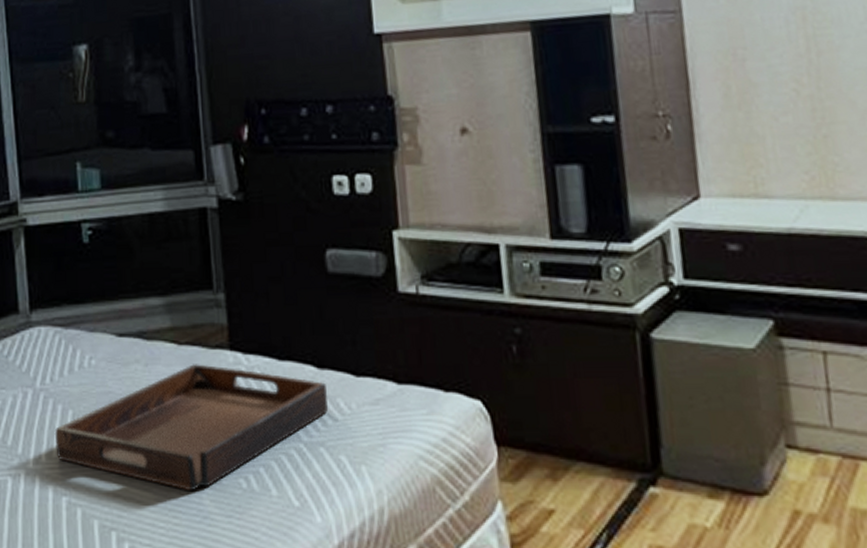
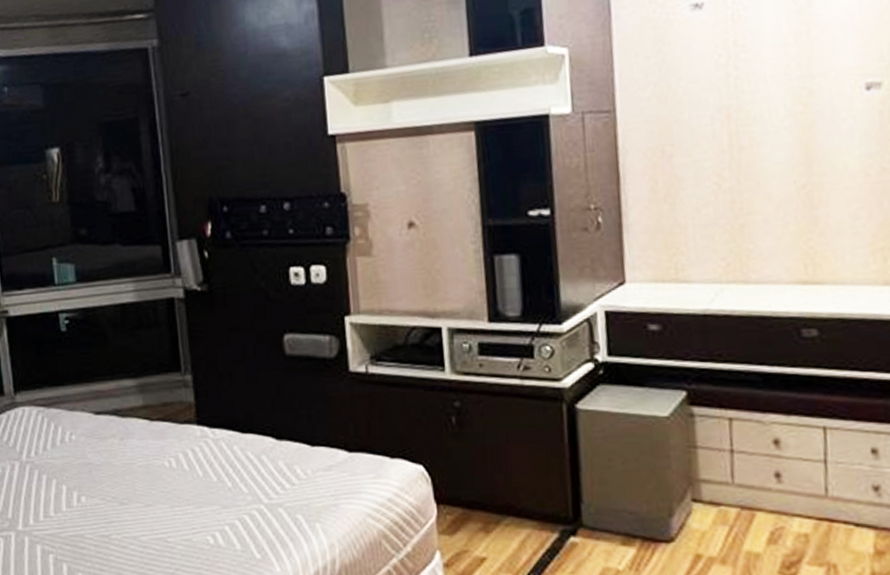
serving tray: present [54,364,328,492] -> none [40,437,286,548]

